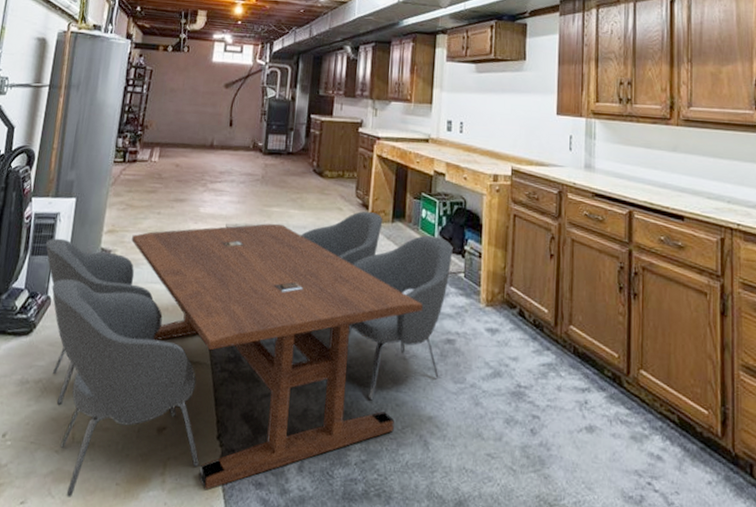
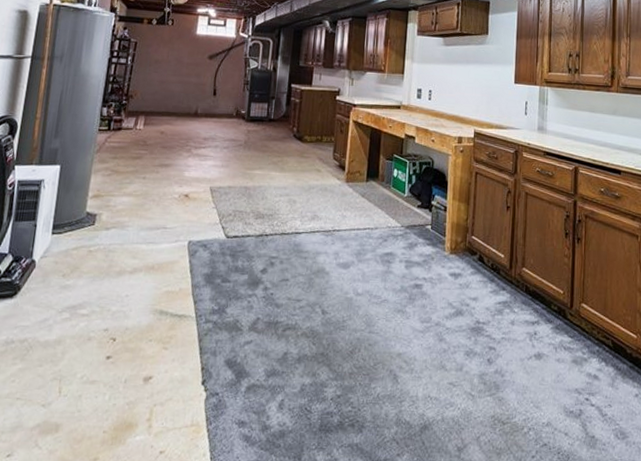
dining table: present [46,211,453,498] -> none [30,172,421,447]

